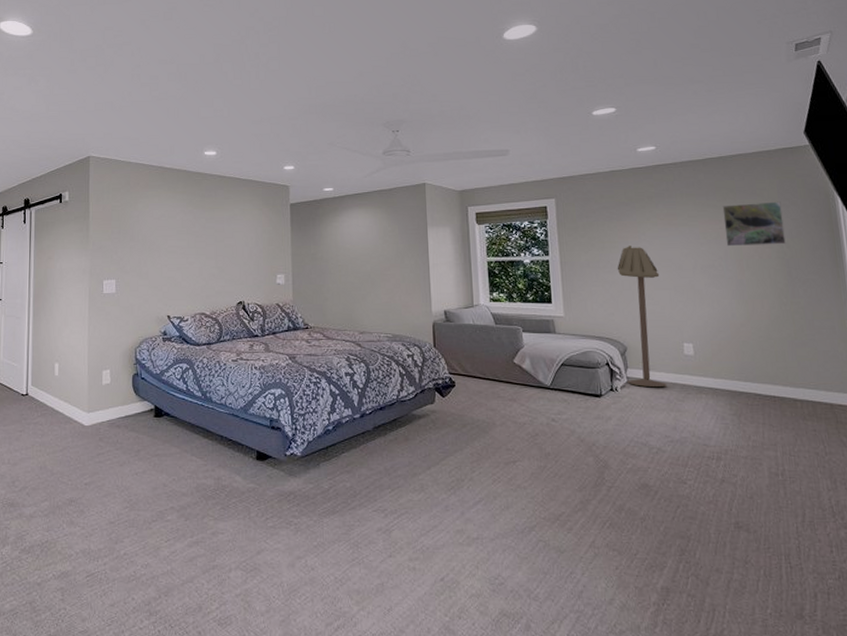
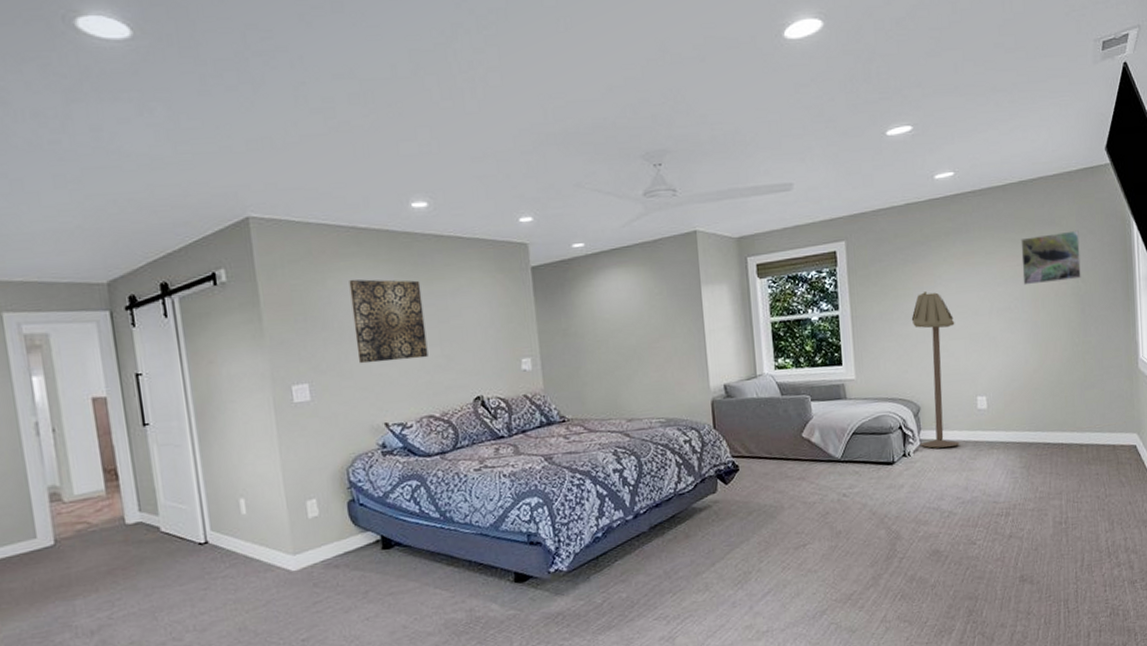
wall art: none [153,204,206,268] -> present [349,279,428,364]

